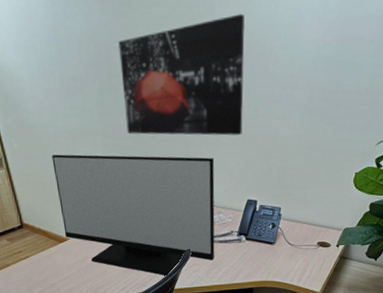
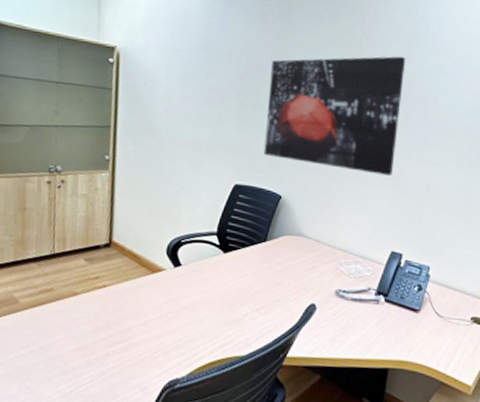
monitor: present [51,154,215,276] -> none [161,165,358,338]

